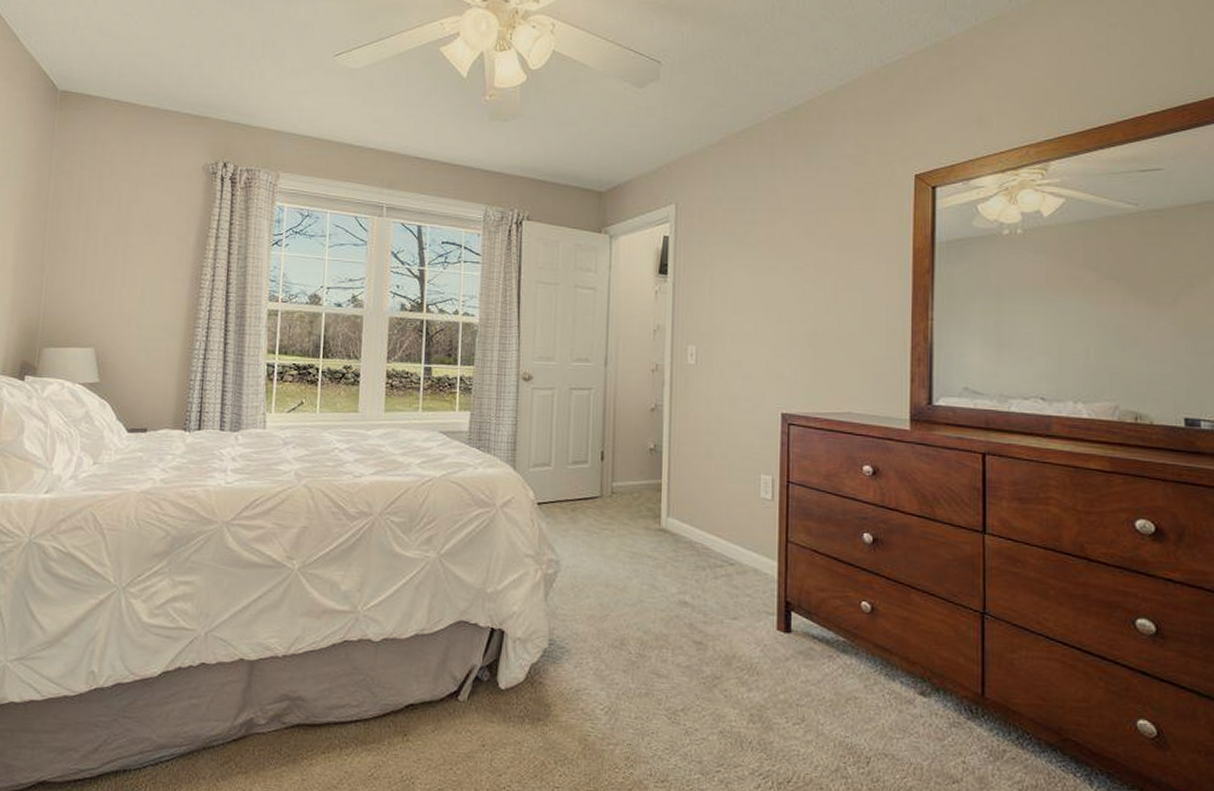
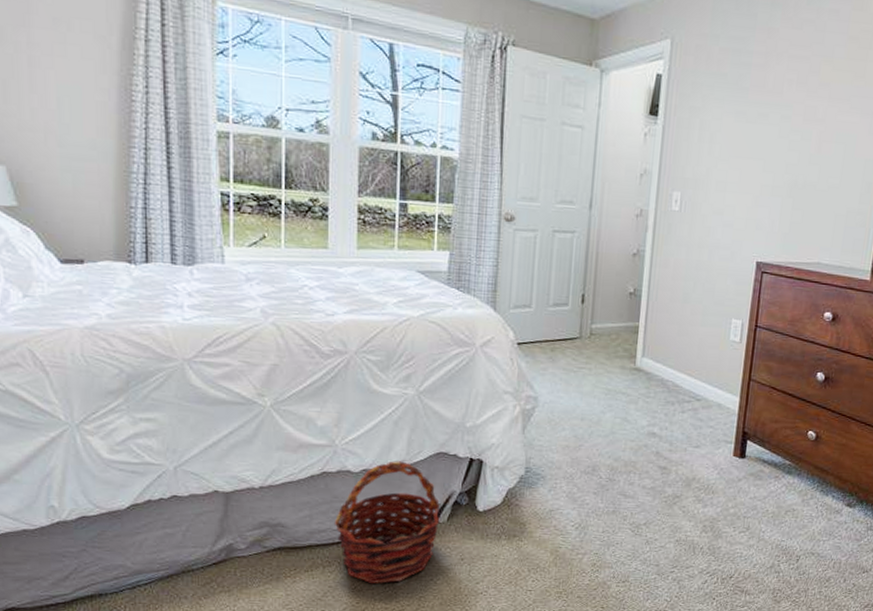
basket: none [352,629,461,771] -> present [334,461,441,583]

